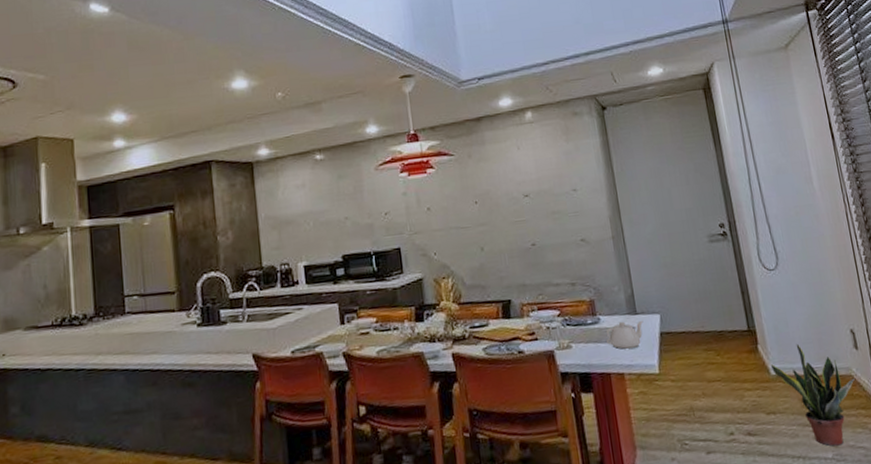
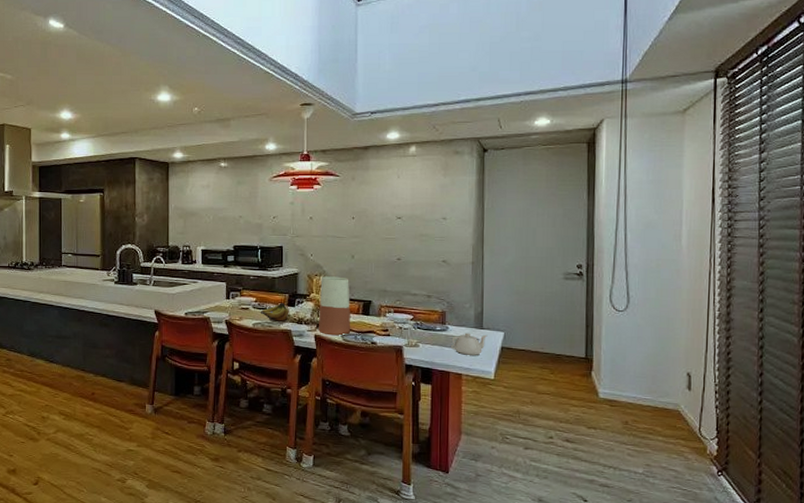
fruit: none [383,319,419,345] -> present [260,303,289,323]
vase: none [449,275,493,351] -> present [319,276,351,336]
potted plant: present [770,343,855,447] -> none [600,376,681,465]

